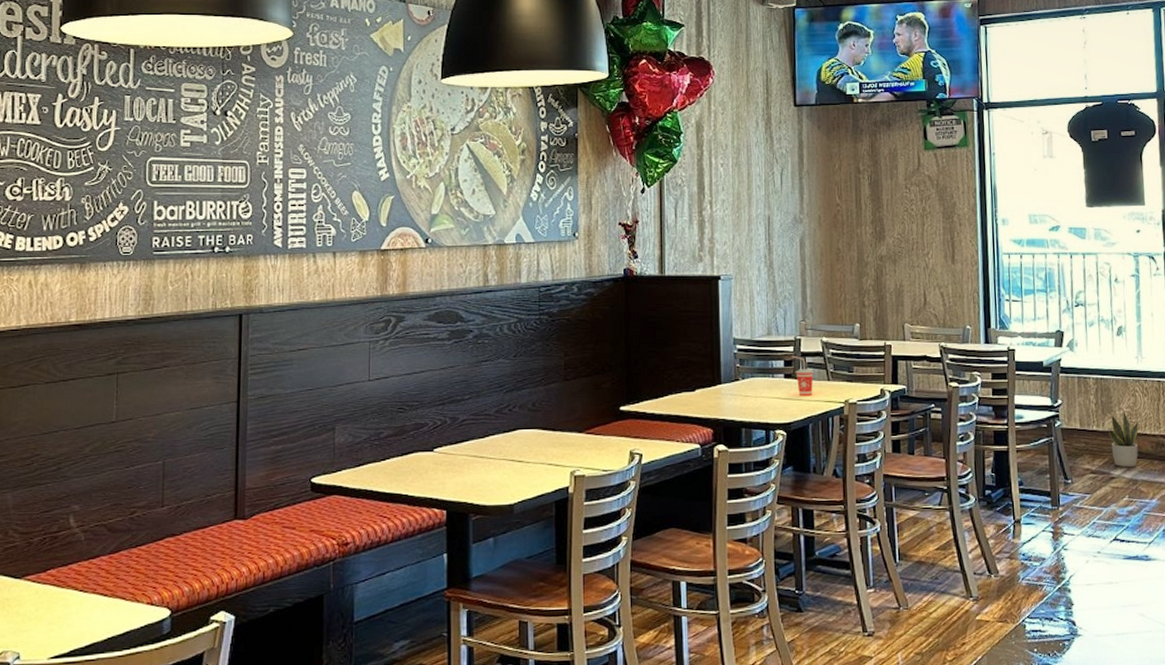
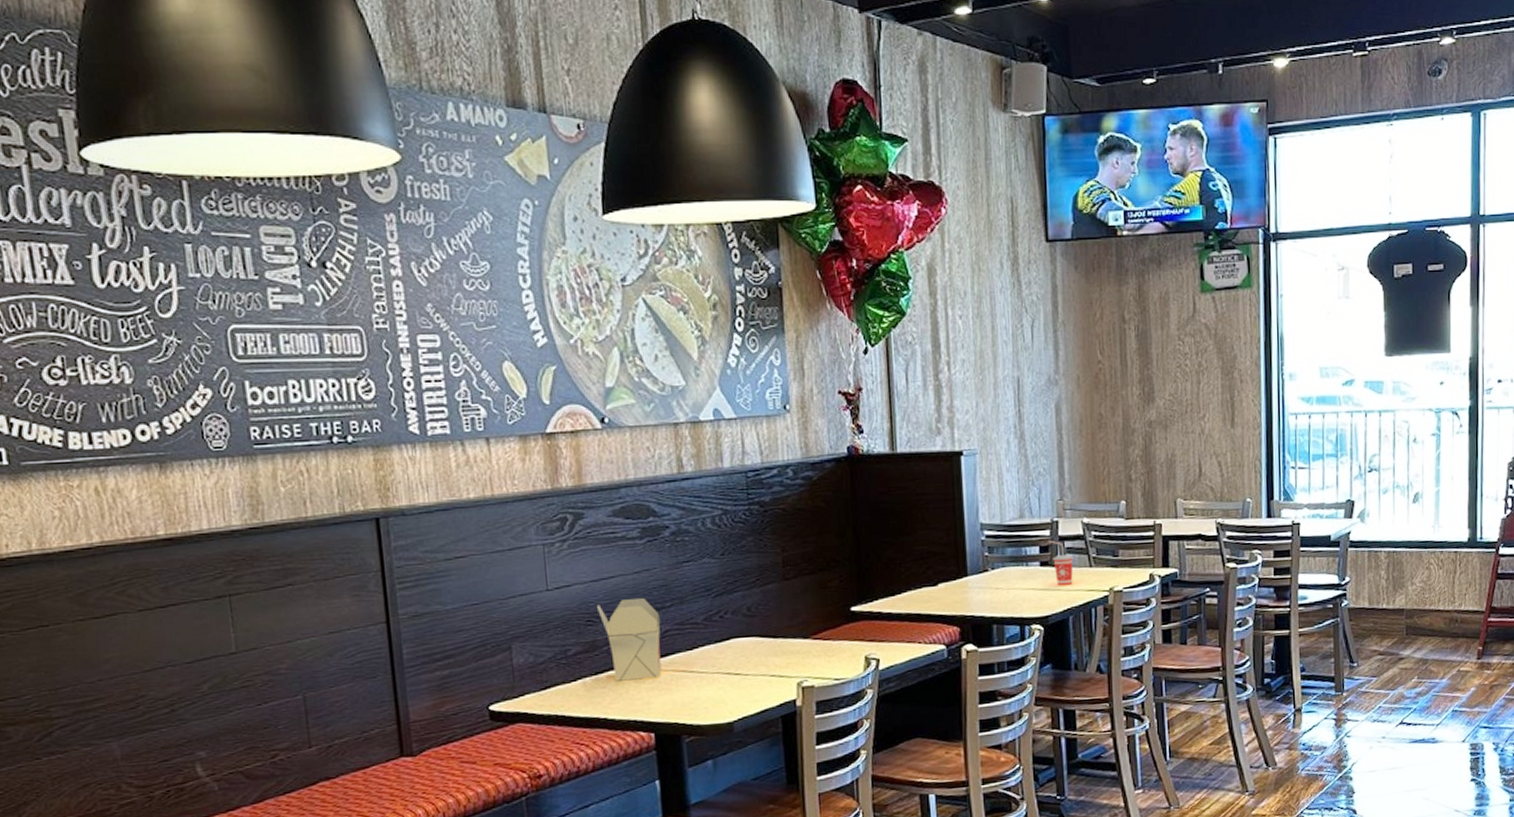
takeout container: none [408,391,460,462] -> present [597,598,662,681]
potted plant: present [1109,411,1139,468] -> none [1400,586,1432,648]

